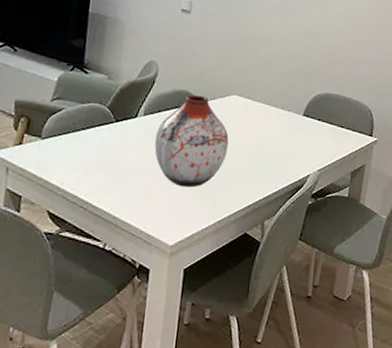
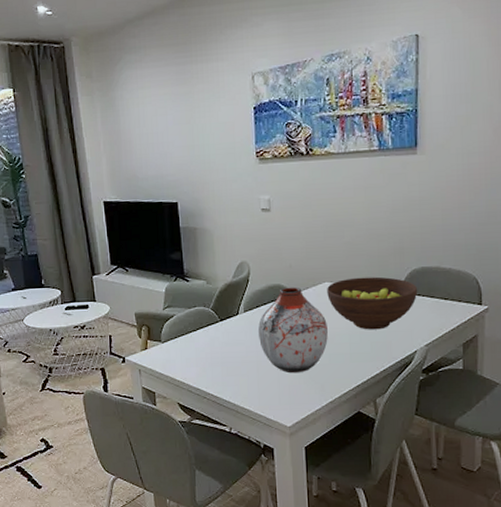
fruit bowl: none [233,94,320,150] -> present [327,276,418,330]

